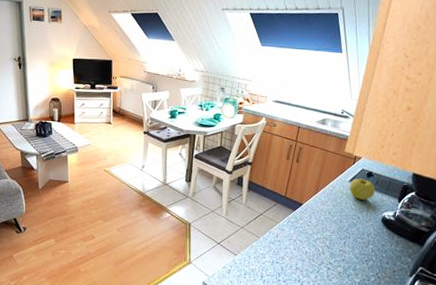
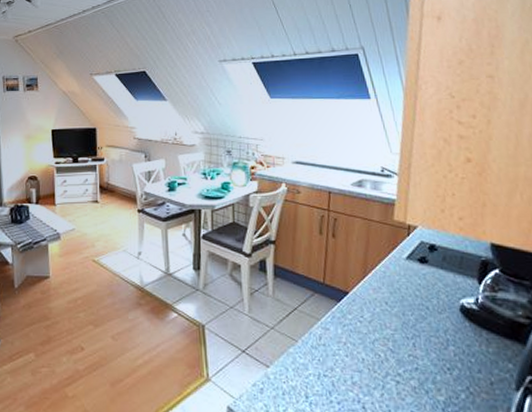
apple: present [349,178,376,200] -> none [407,254,445,283]

